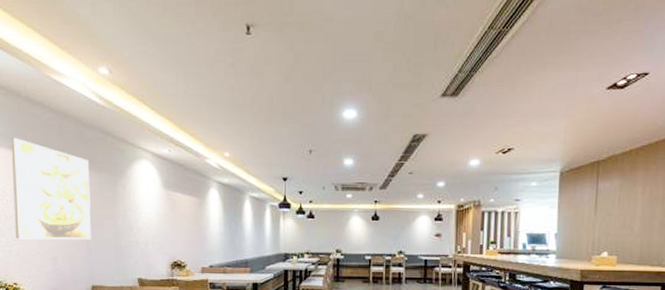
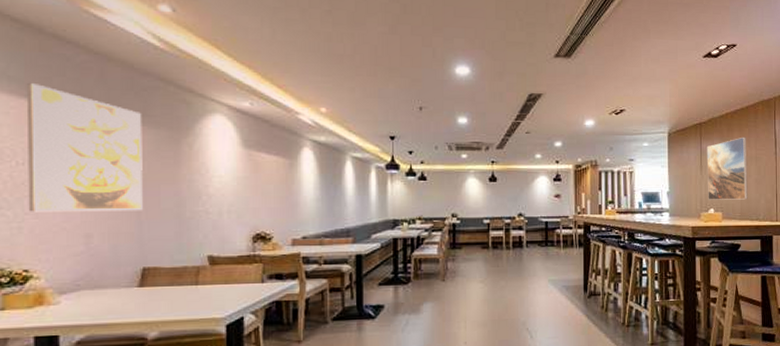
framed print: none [602,175,653,244] -> present [706,137,748,200]

